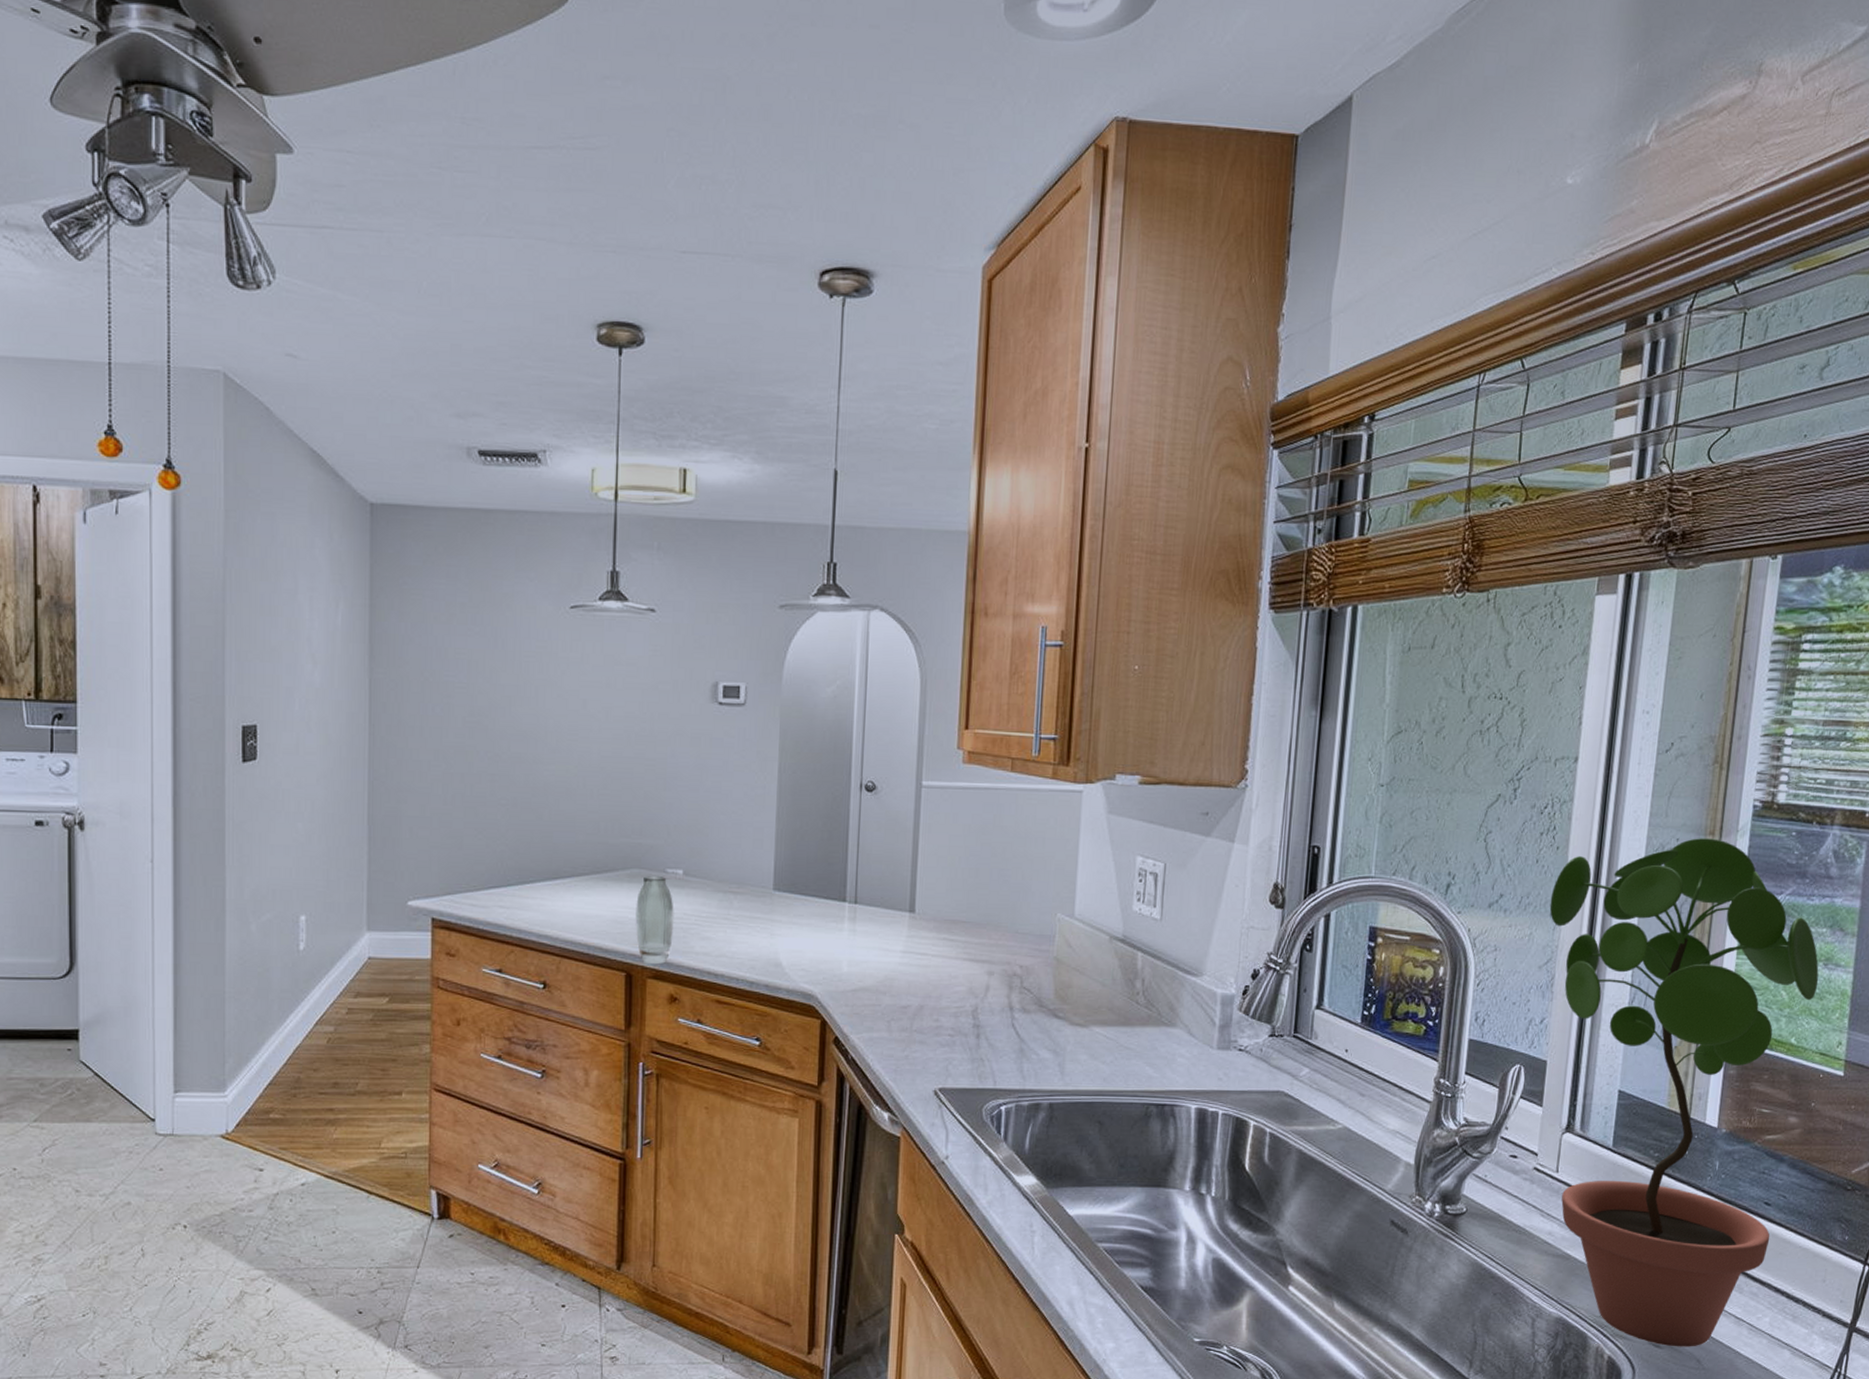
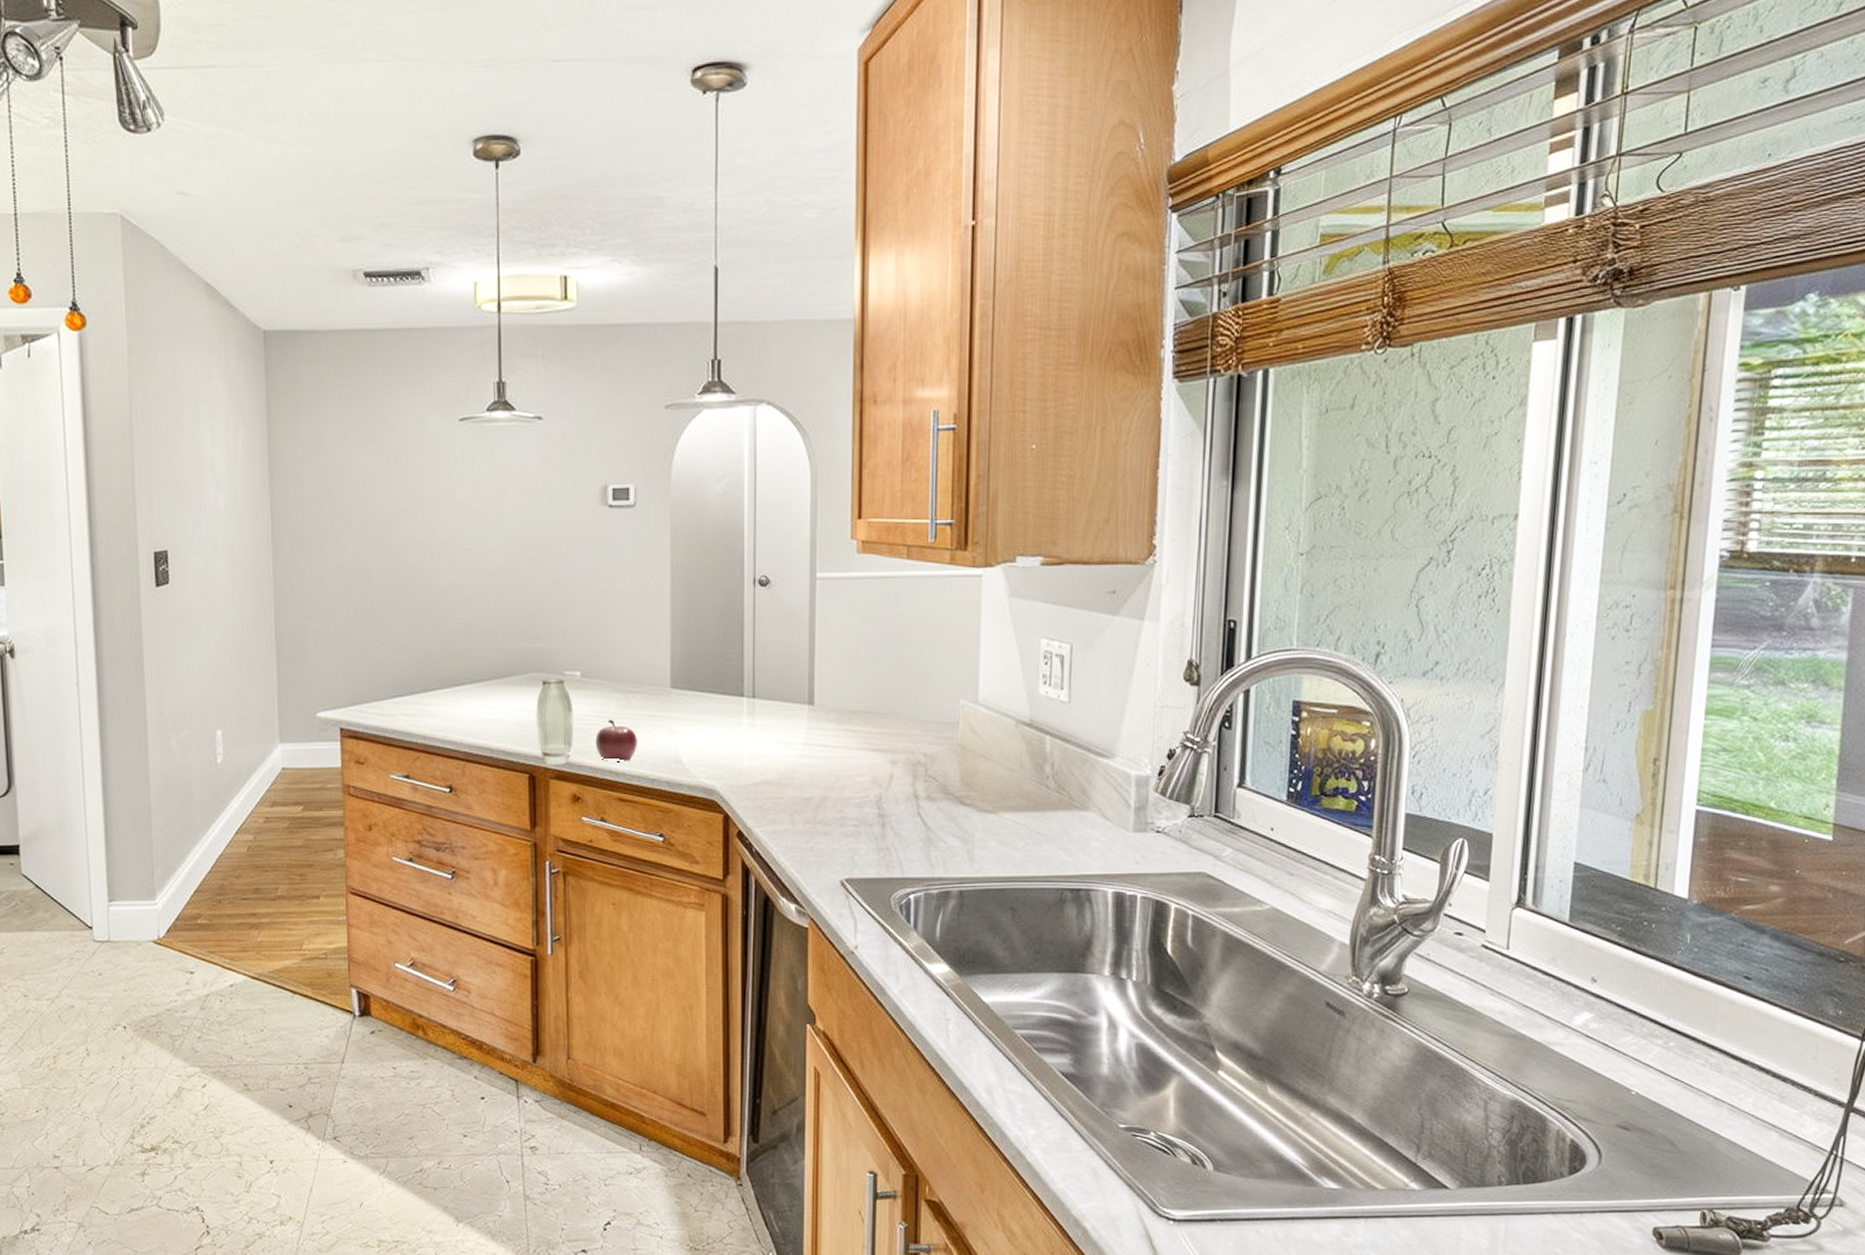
fruit: none [695,919,738,963] -> present [595,719,637,761]
potted plant: present [1549,838,1819,1347] -> none [1491,593,1801,1130]

